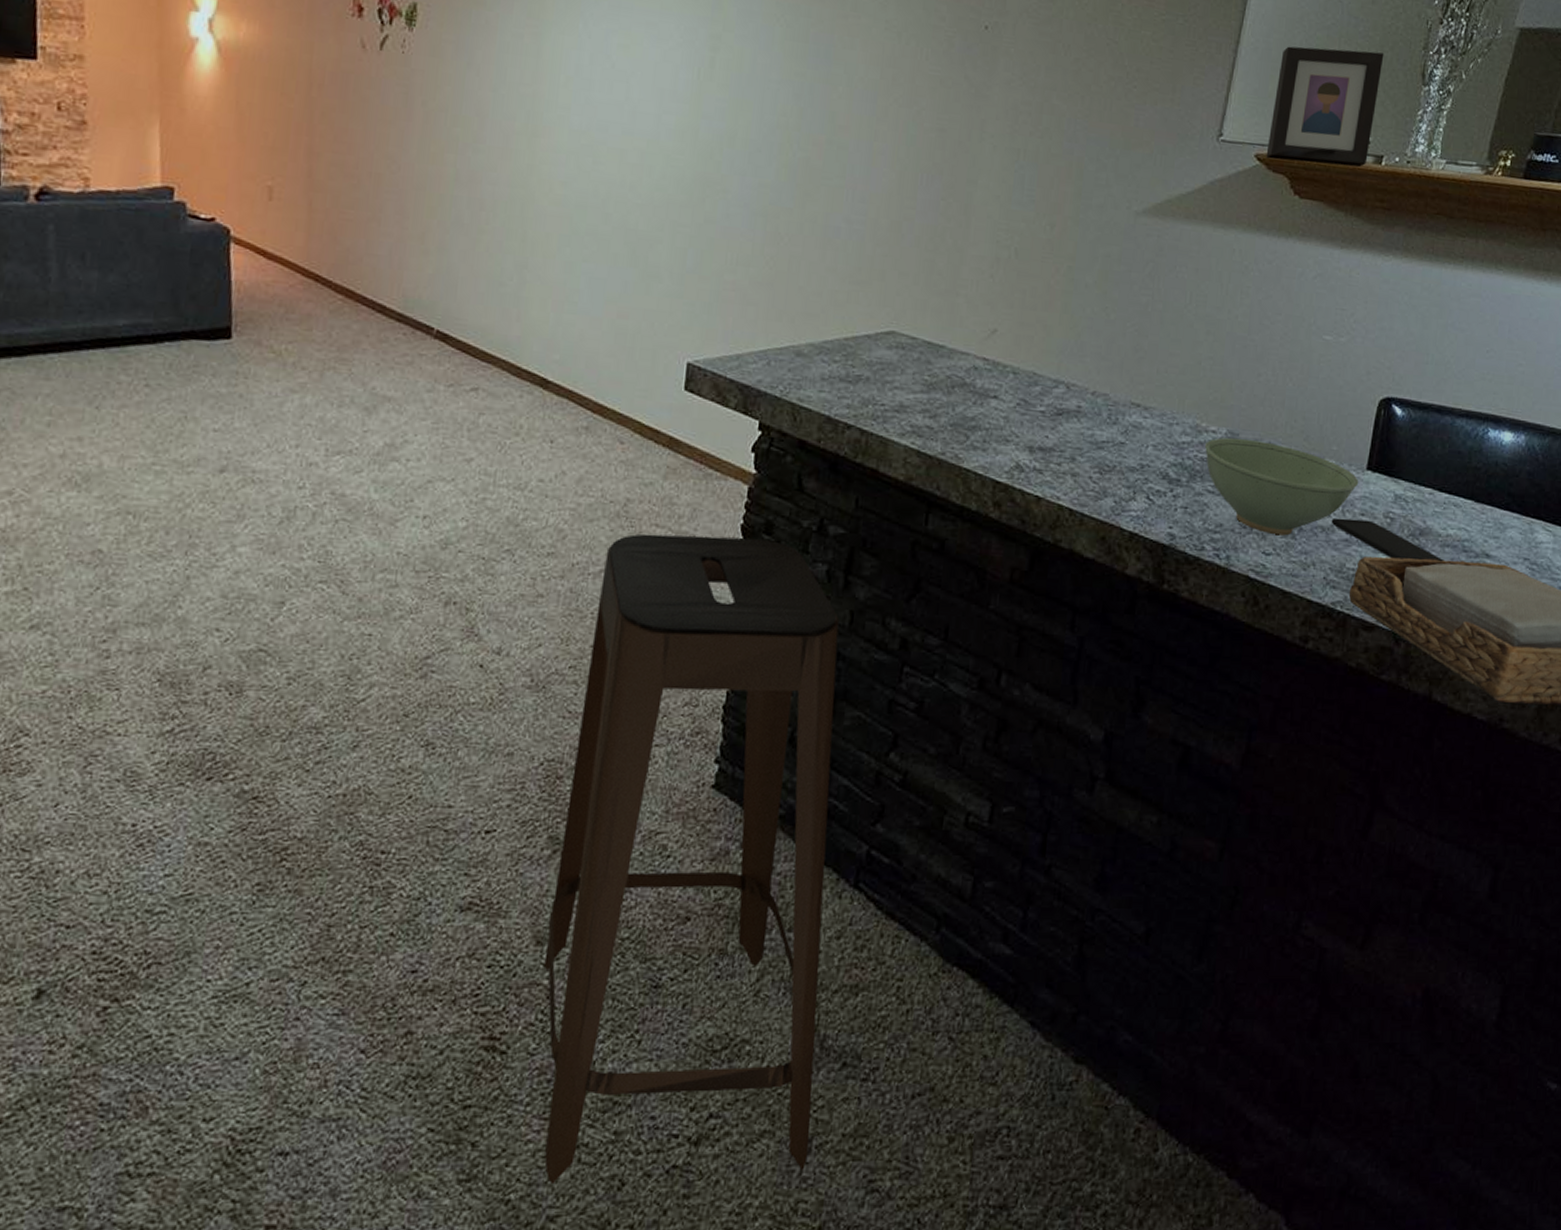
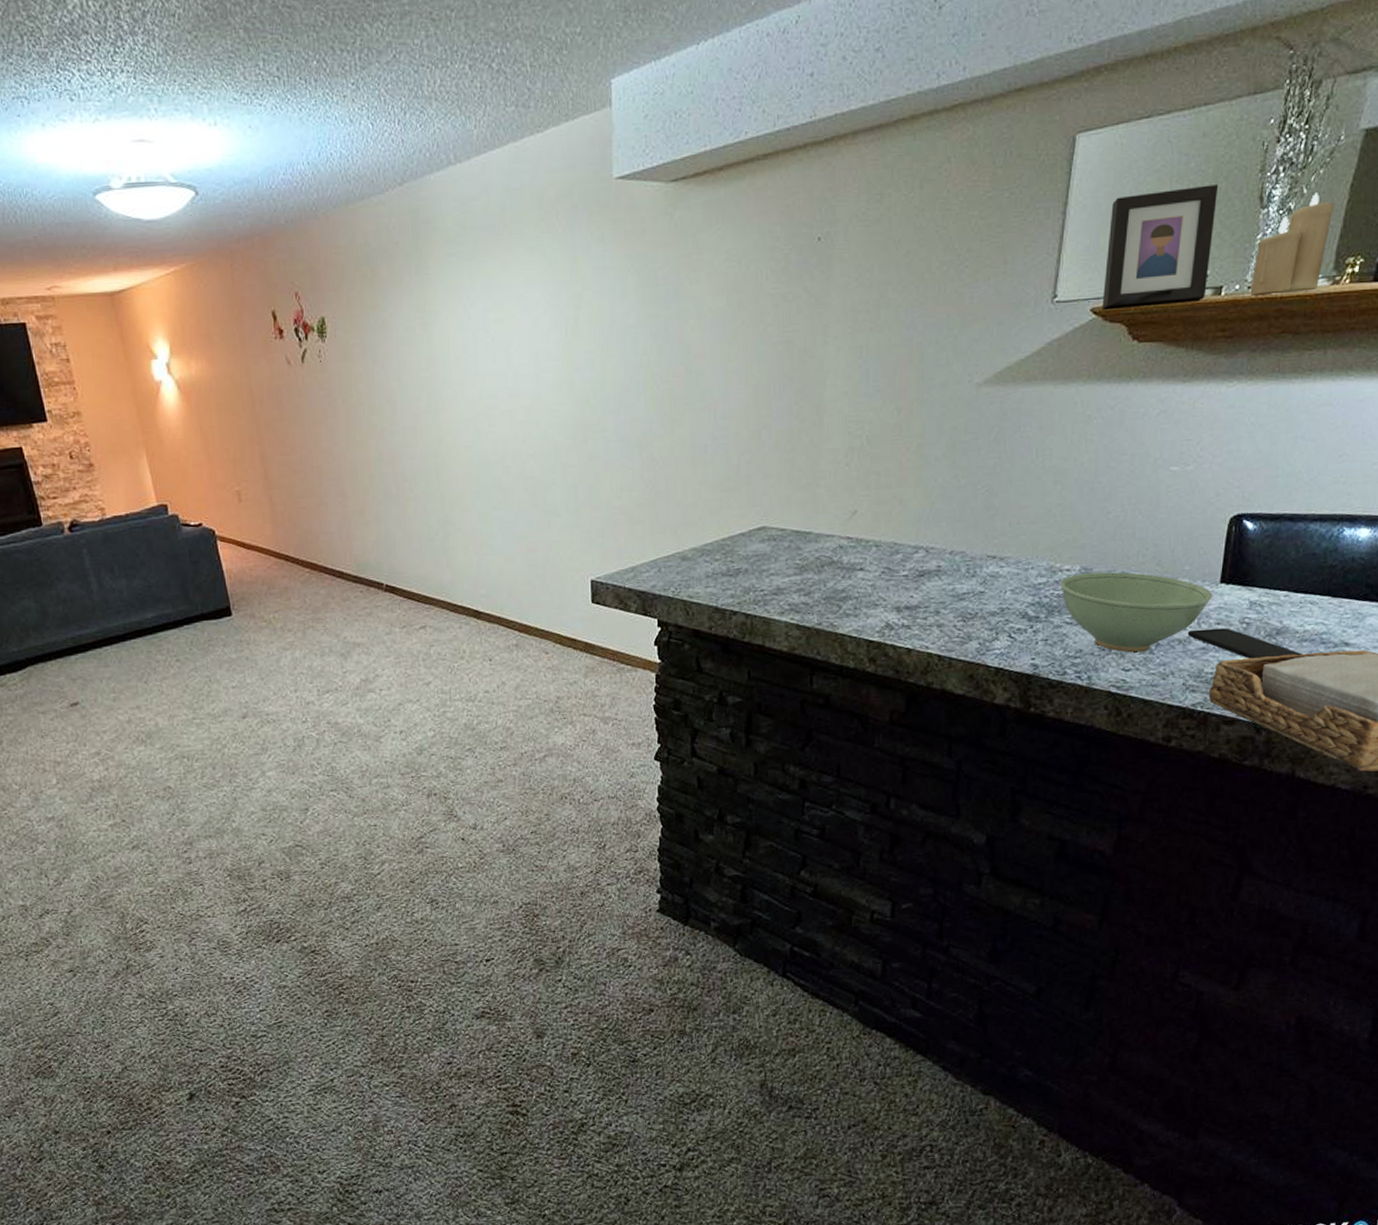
bar stool: present [543,533,839,1185] -> none [543,714,769,1203]
candle: none [1409,80,1490,177] -> present [1250,193,1334,296]

